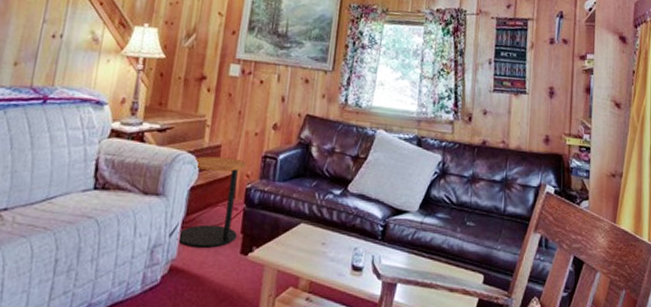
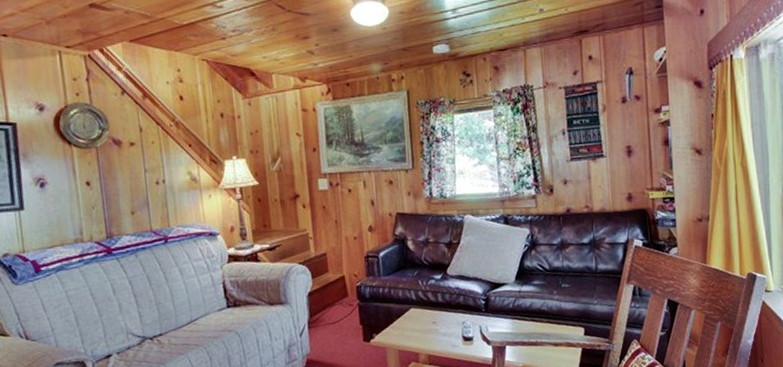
side table: present [177,156,246,248] -> none [306,262,358,342]

